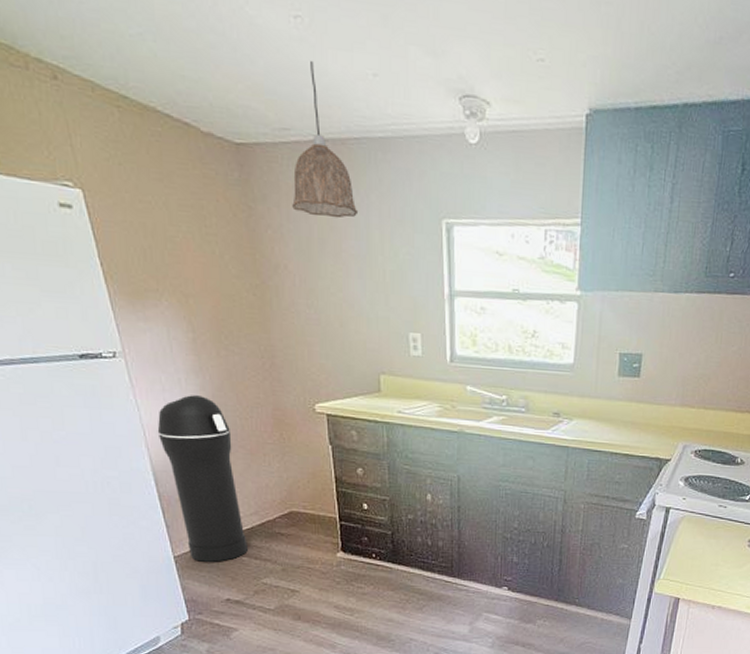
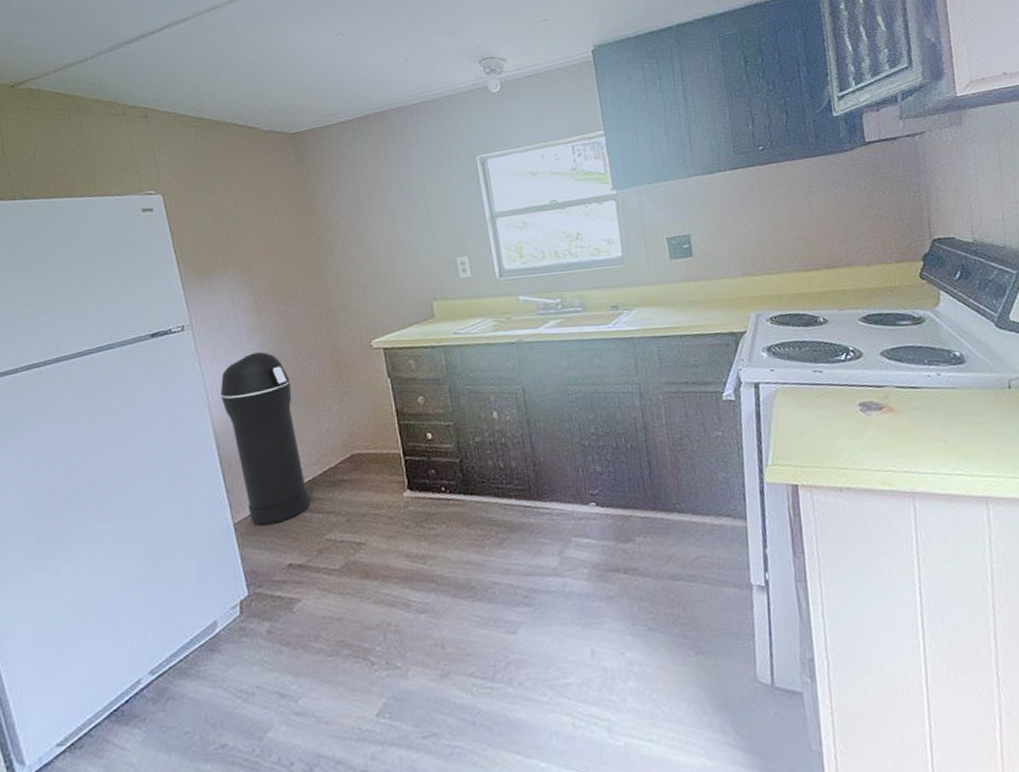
pendant lamp: present [292,61,359,218] -> none [341,62,400,176]

